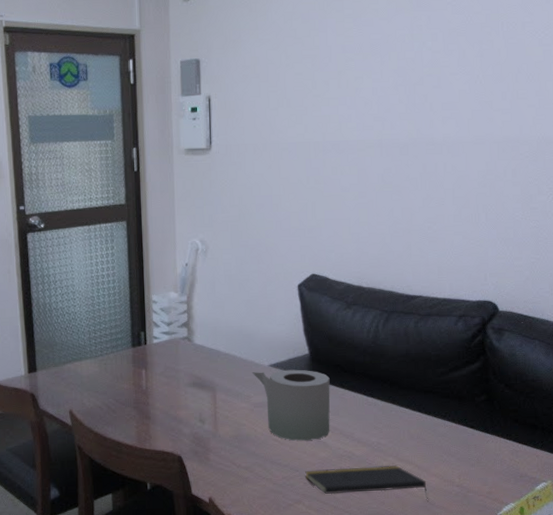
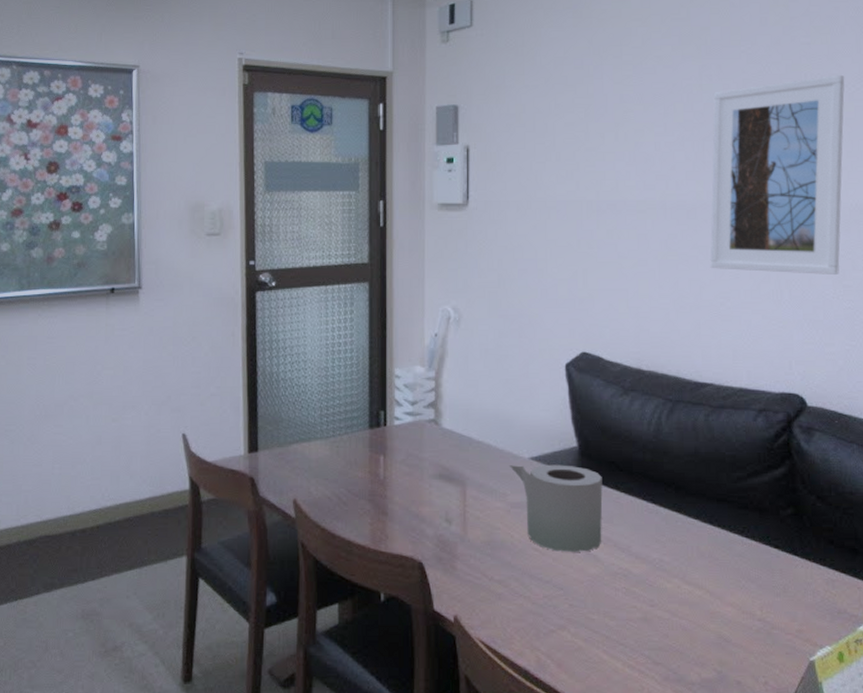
notepad: present [305,464,428,500] -> none [571,588,723,636]
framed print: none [419,22,536,199] -> present [710,74,845,274]

